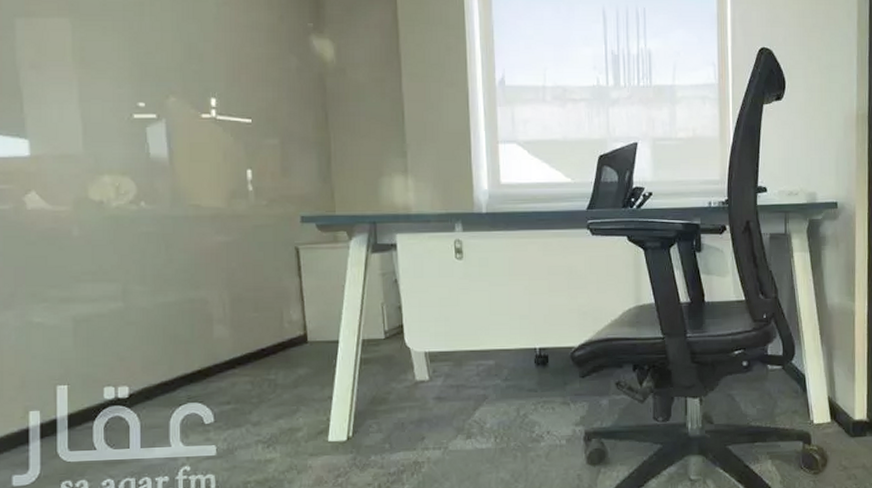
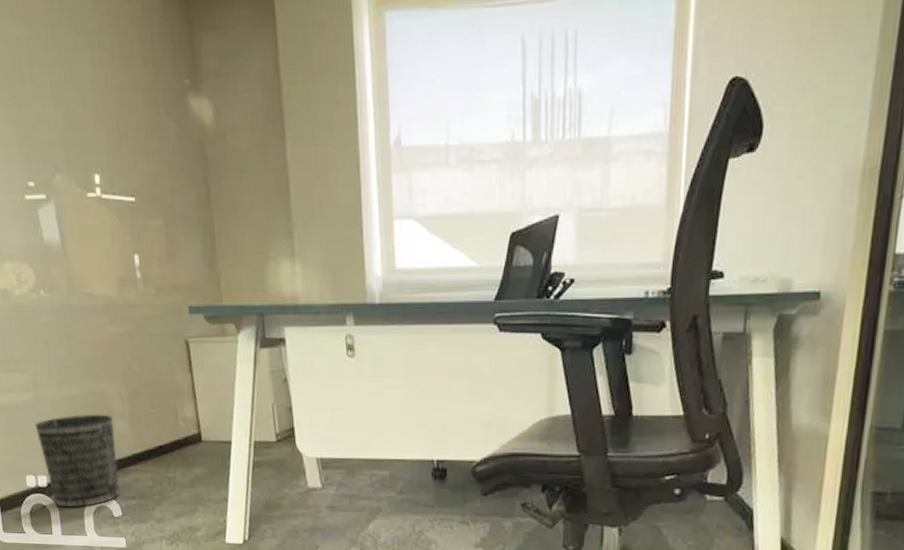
wastebasket: none [121,320,214,419] -> present [35,414,121,508]

